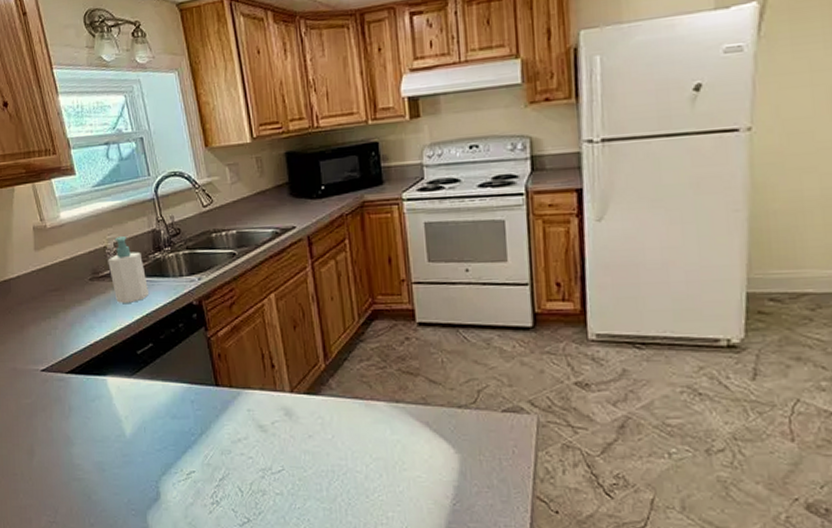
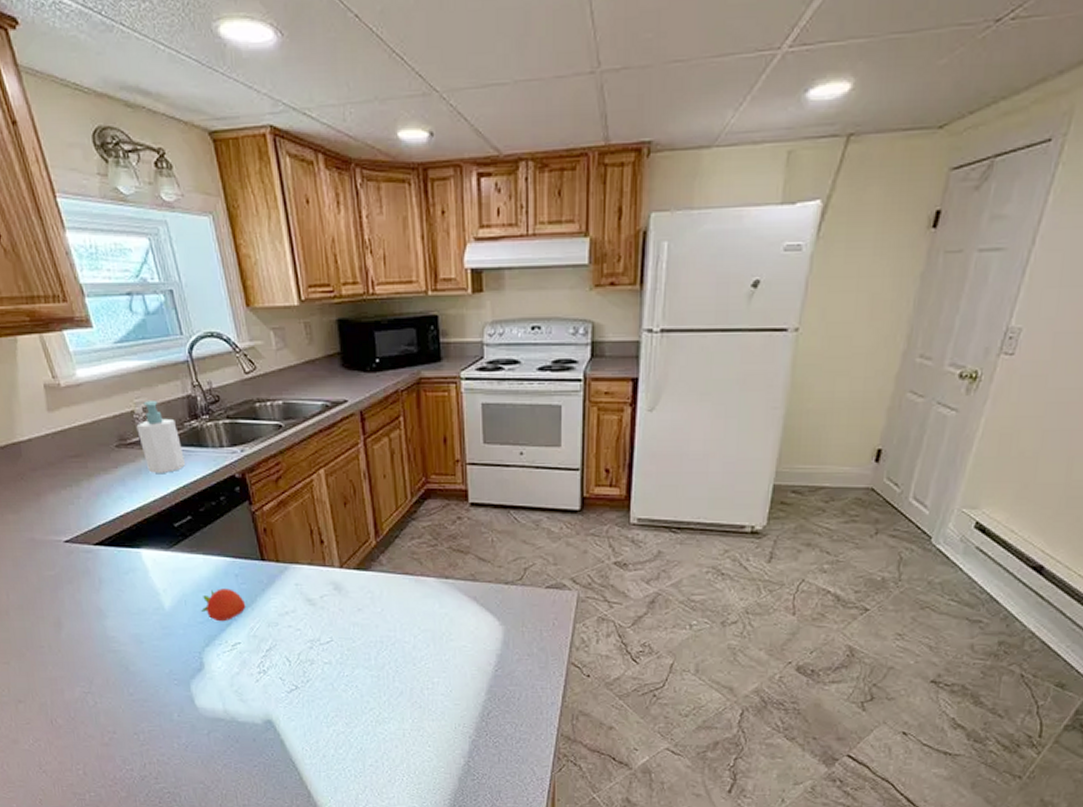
fruit: none [159,415,201,449] -> present [201,588,246,622]

